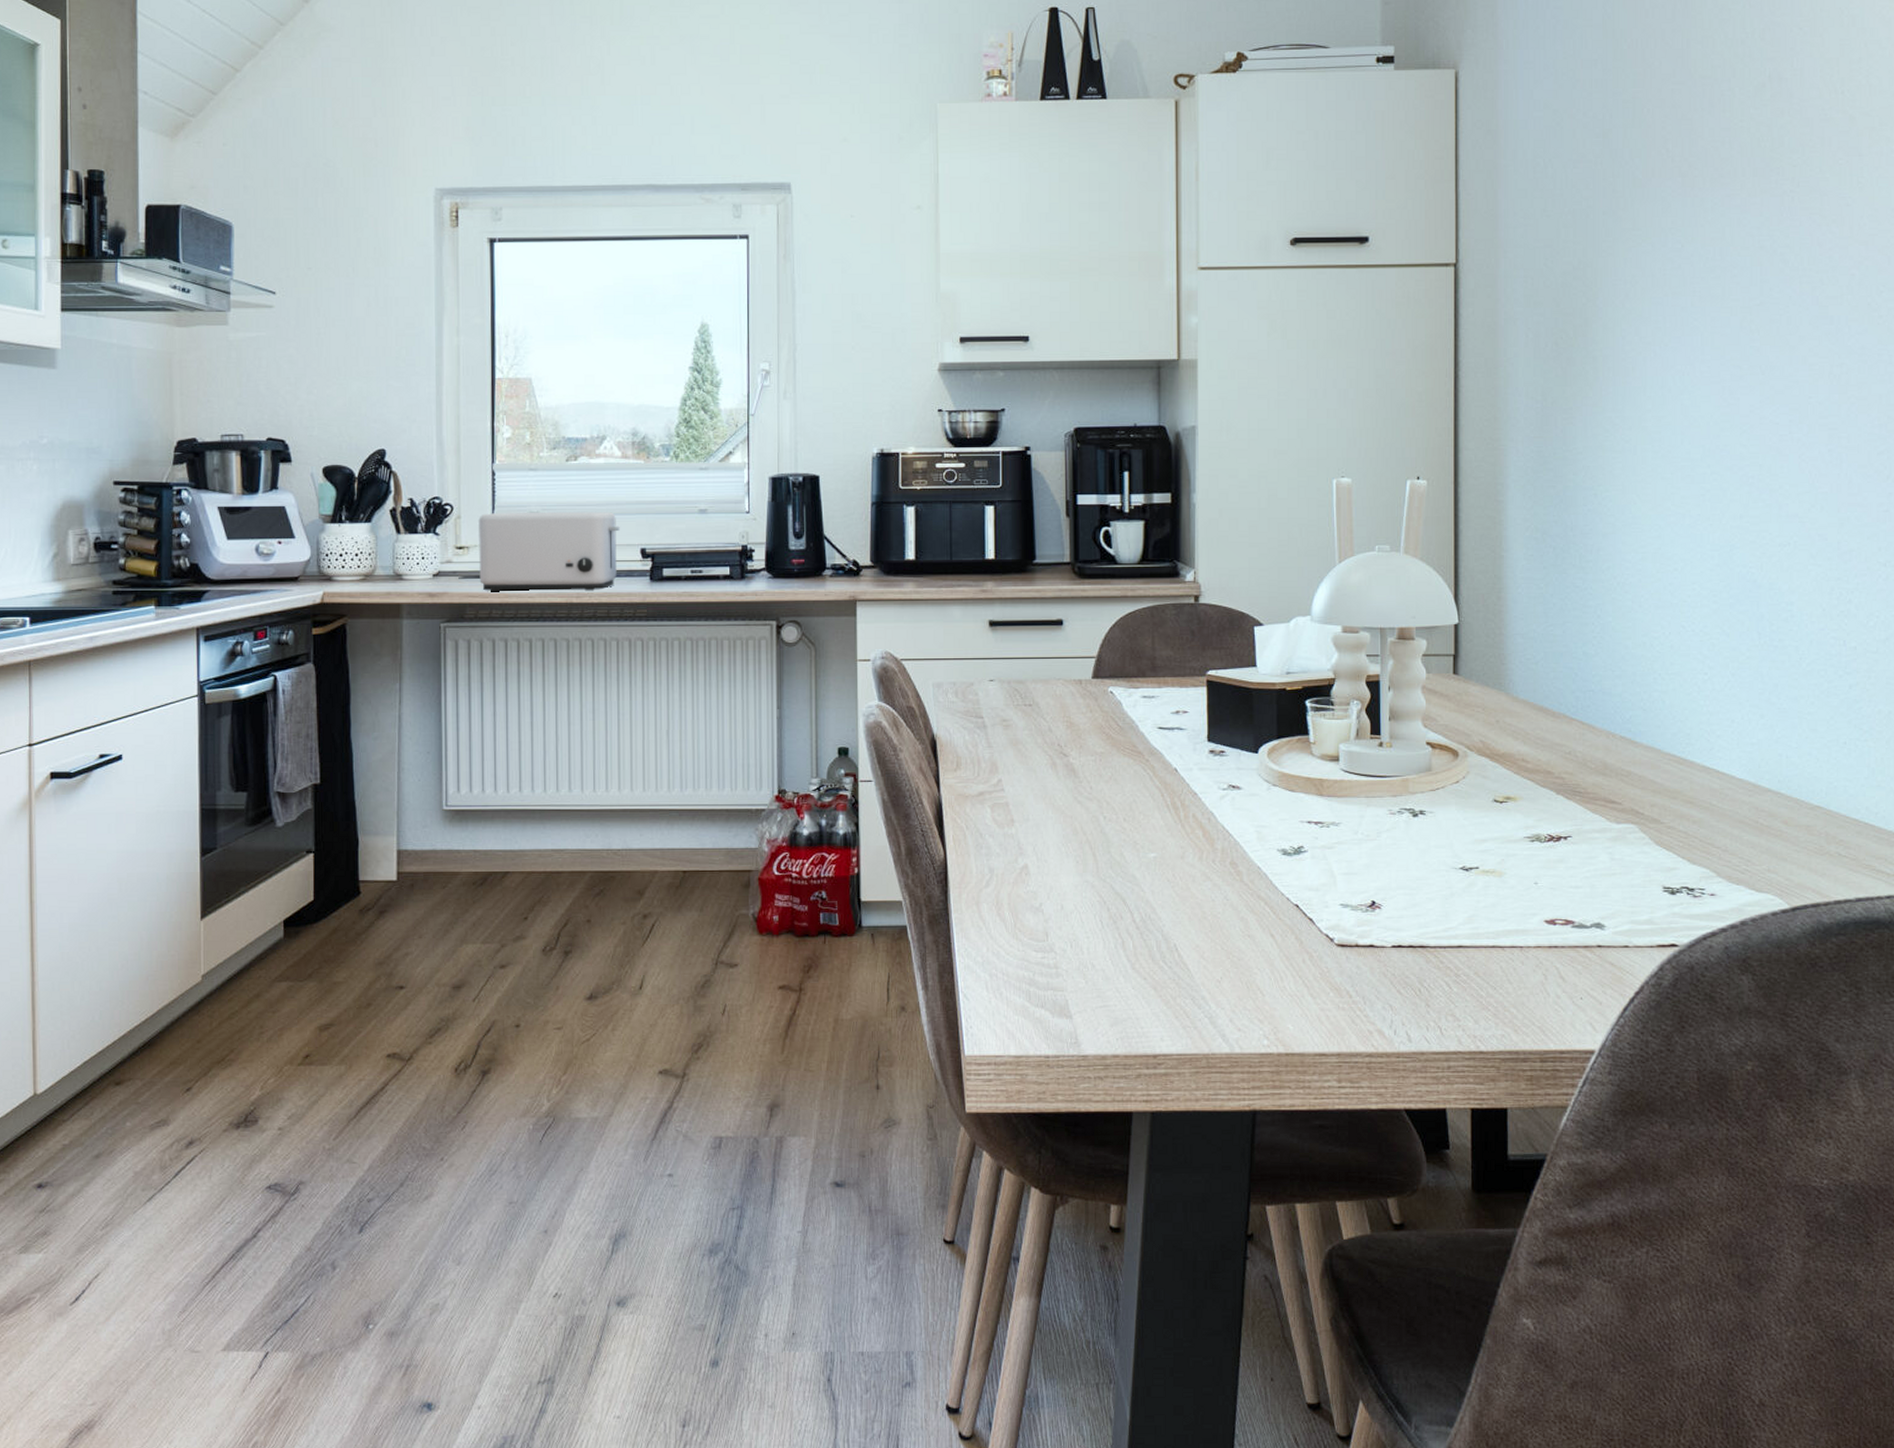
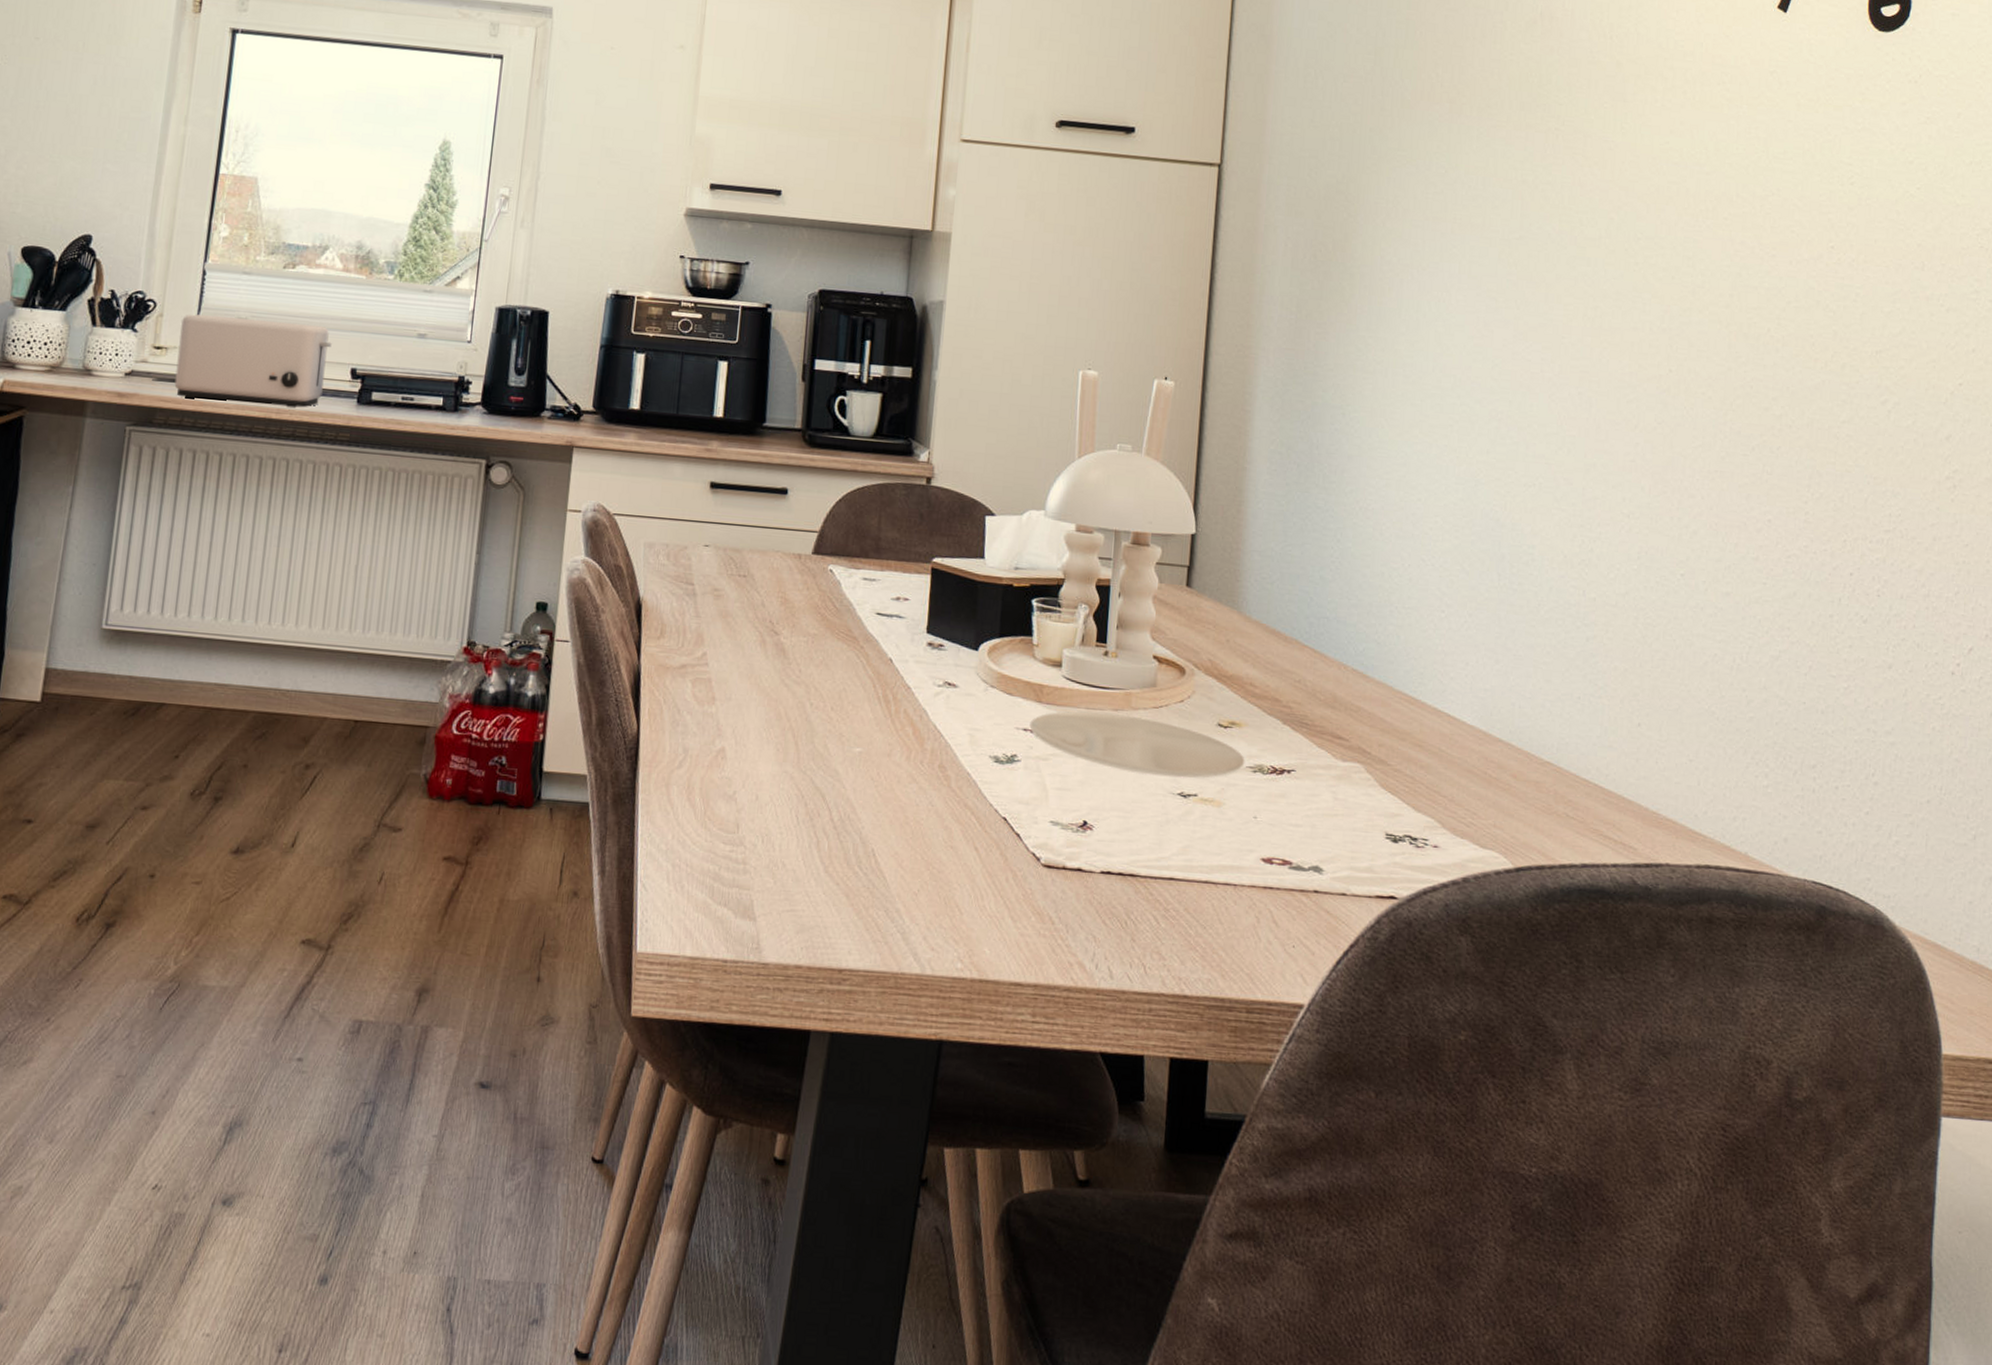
plate: none [1313,800,1522,854] -> present [1029,711,1245,779]

